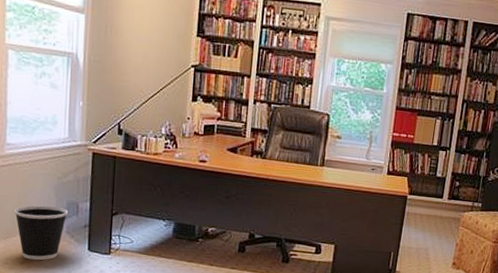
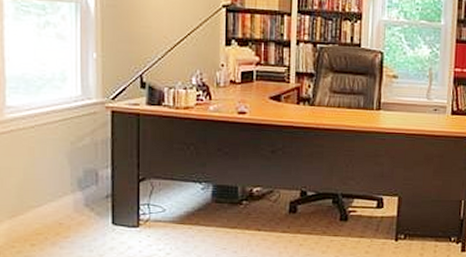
wastebasket: present [14,205,69,261] -> none [20,175,86,241]

